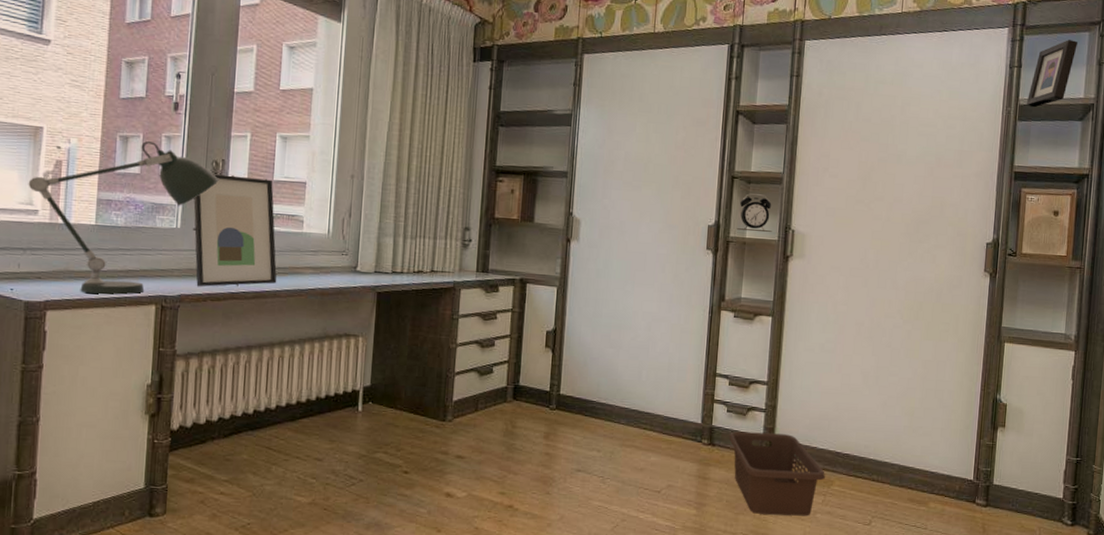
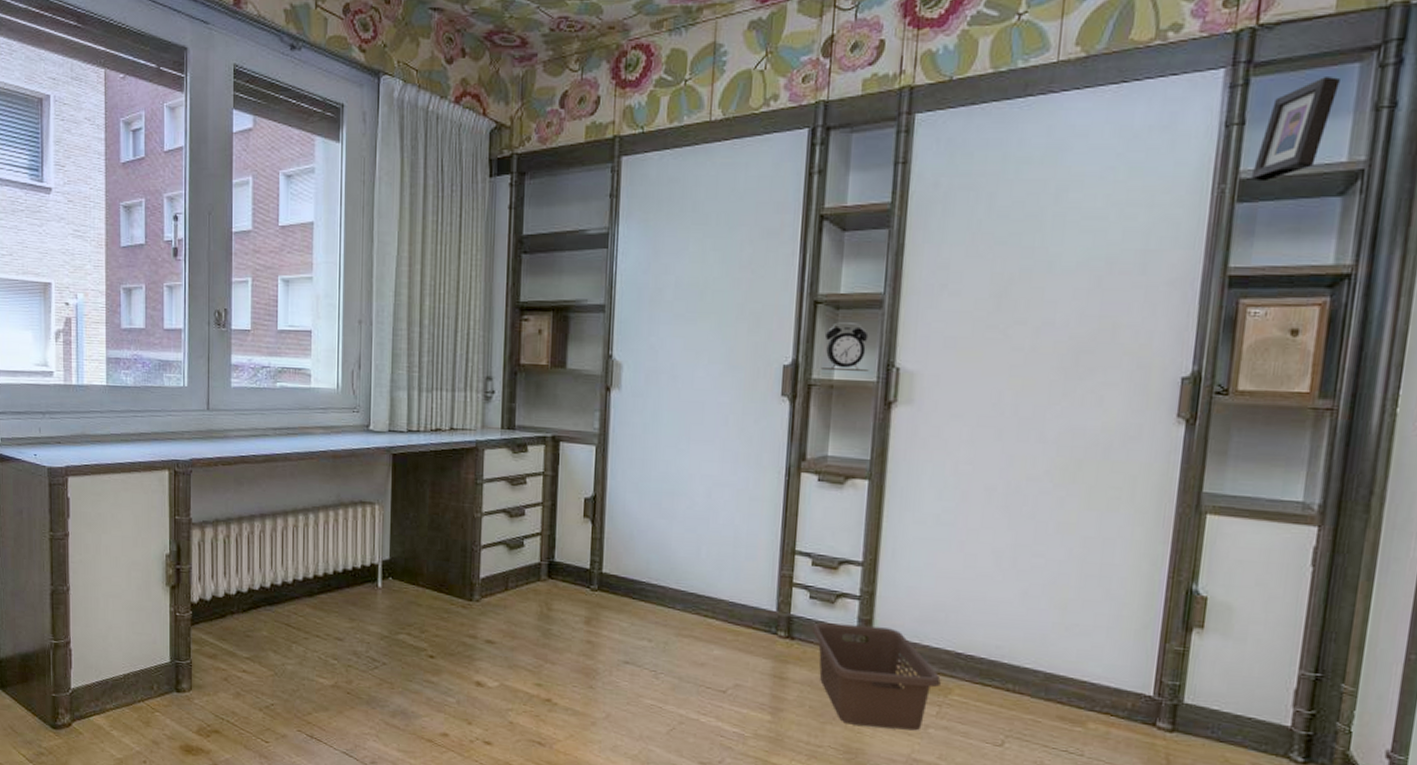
desk lamp: present [28,141,219,296] -> none [42,293,223,460]
picture frame: present [192,174,277,287] -> none [199,325,287,451]

